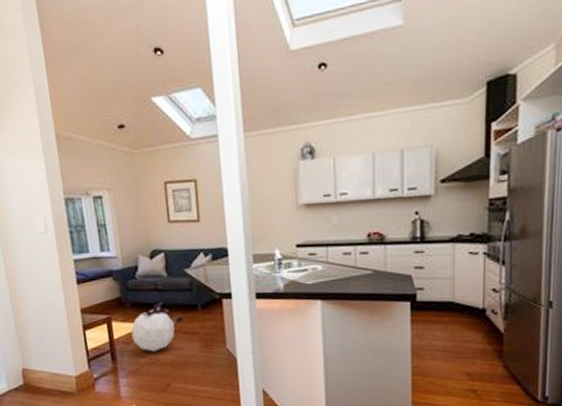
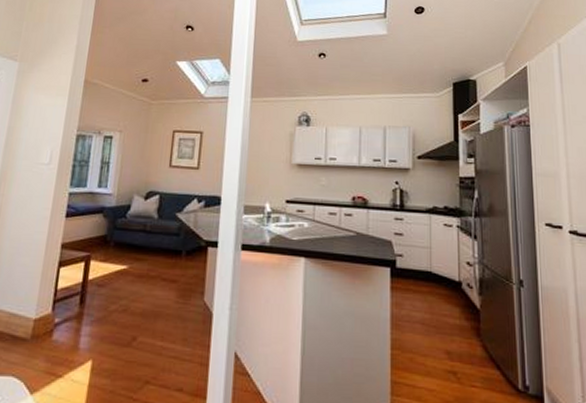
pouf: present [131,302,184,352] -> none [107,244,166,298]

